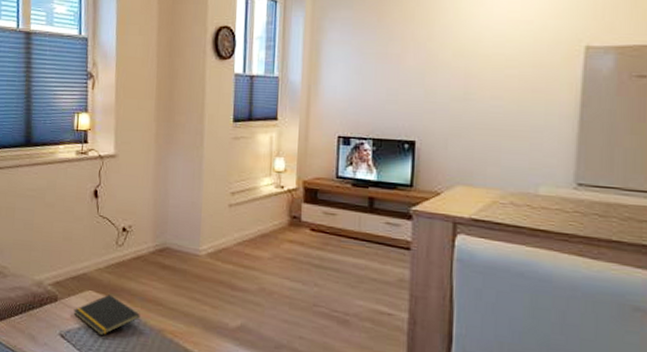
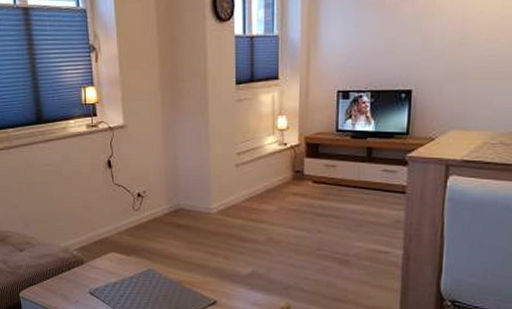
notepad: present [73,294,140,336] -> none [99,254,160,291]

